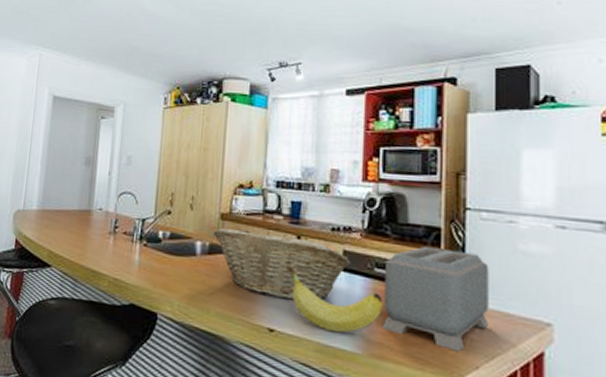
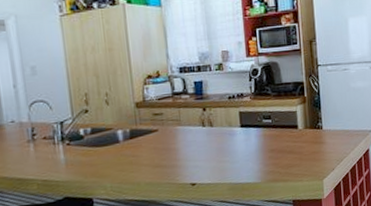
fruit basket: present [214,227,351,300] -> none [132,109,246,160]
banana: present [285,264,383,334] -> none [197,131,271,173]
toaster: present [382,246,489,352] -> none [270,95,338,163]

